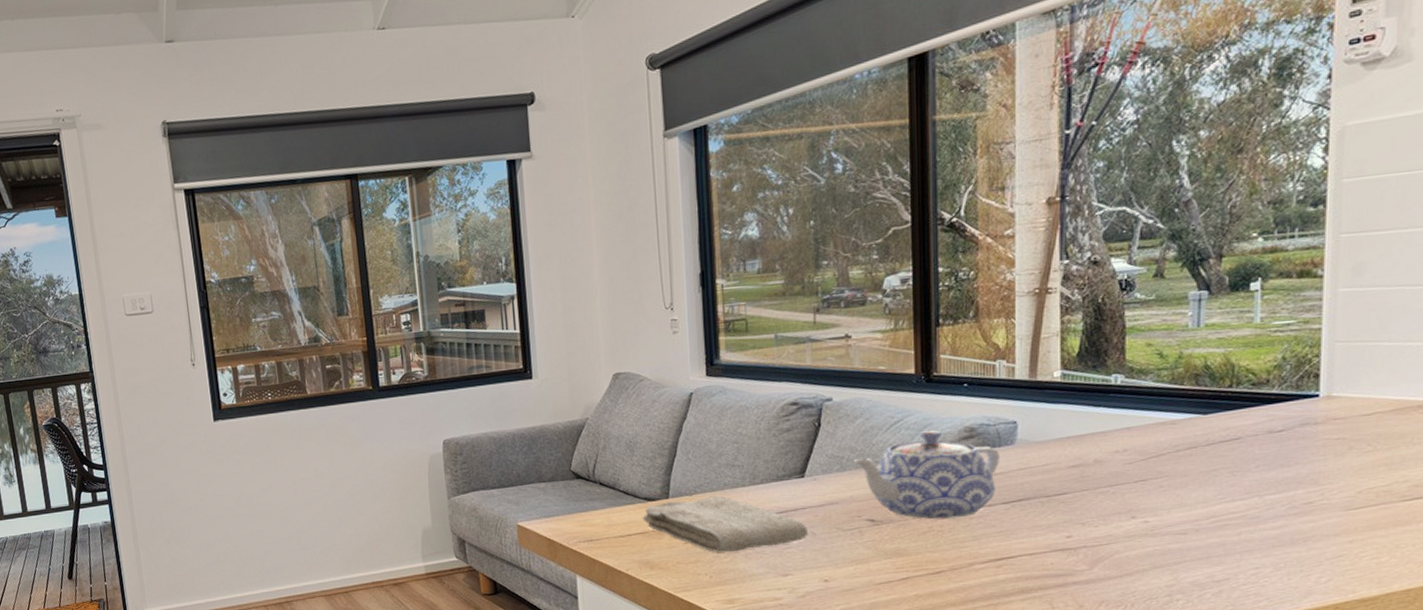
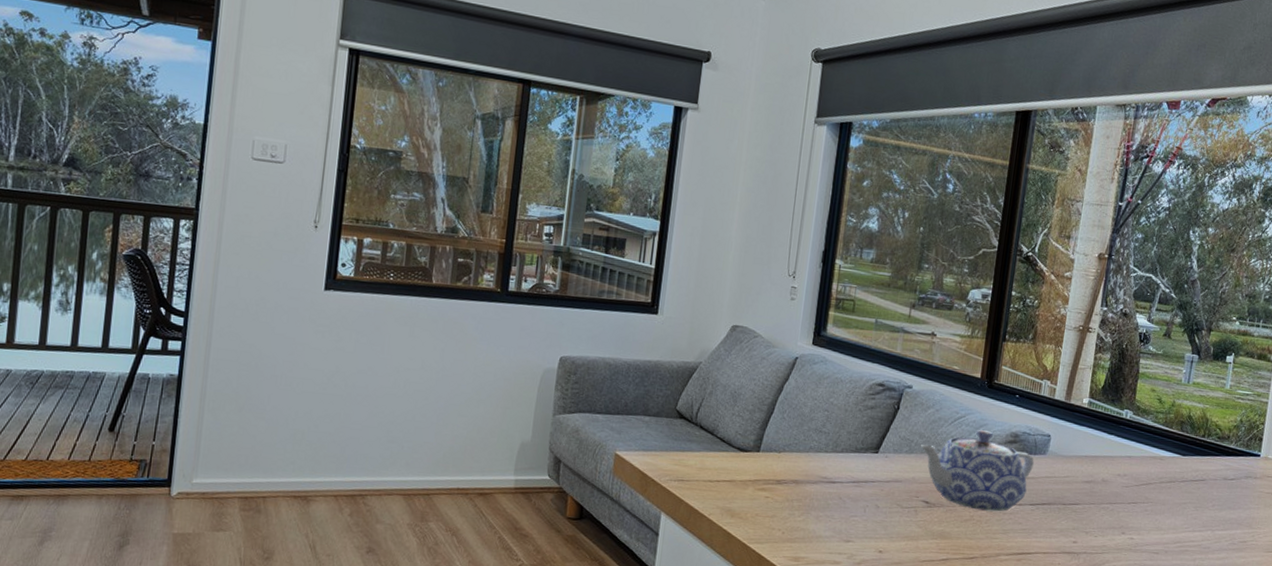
washcloth: present [642,495,809,553] -> none [732,455,873,513]

